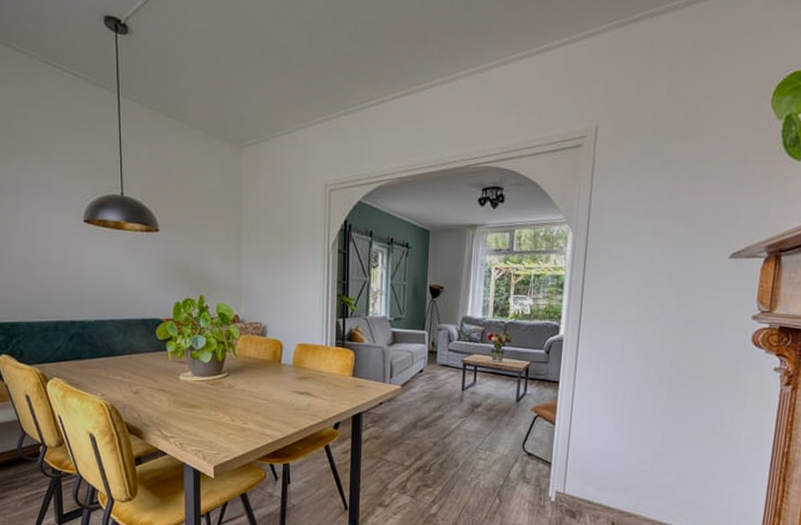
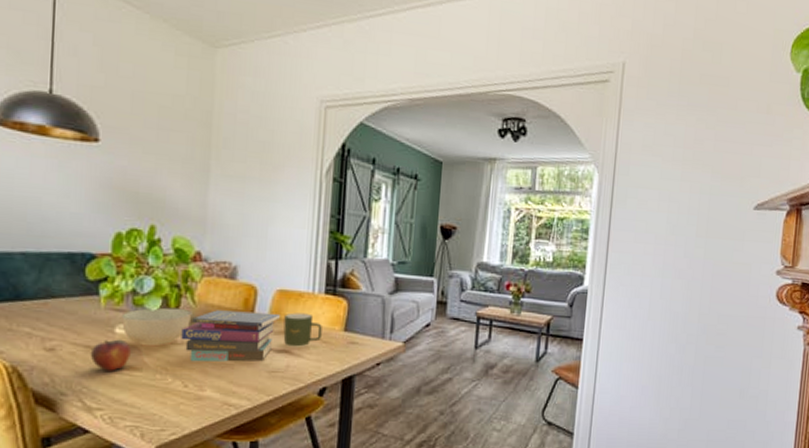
fruit: none [163,384,193,409] -> present [90,339,132,371]
bowl: none [183,359,235,390] -> present [121,307,192,347]
books: none [227,361,301,402] -> present [181,310,280,362]
mug: none [304,362,335,391] -> present [283,313,322,348]

